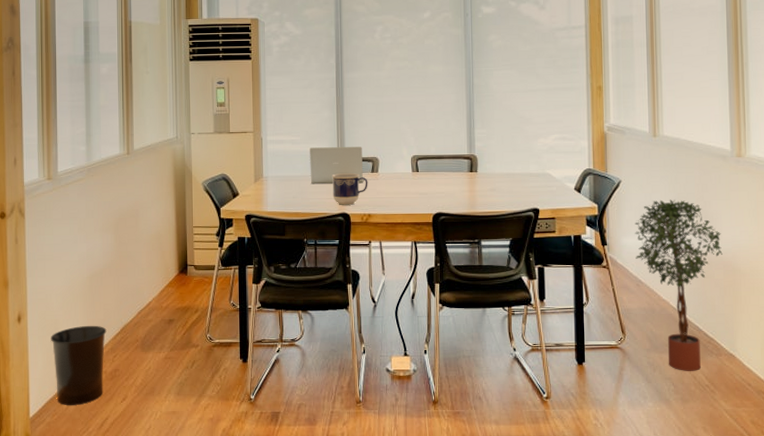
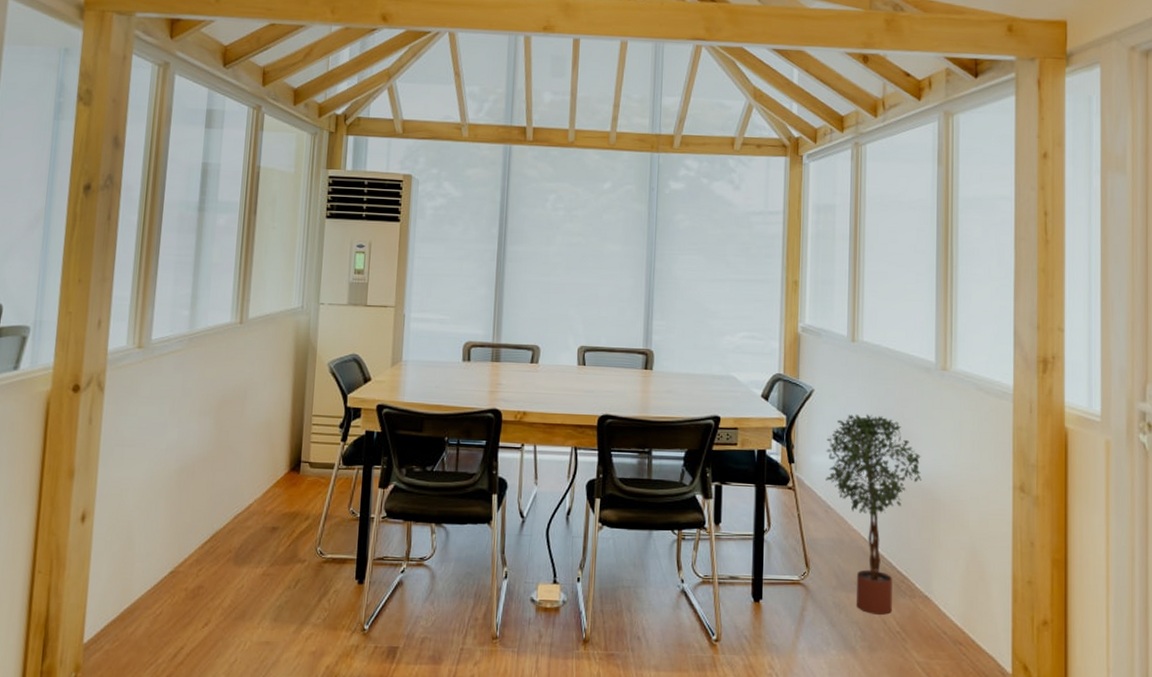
waste bin: present [50,325,107,405] -> none [120,529,193,630]
laptop: present [310,147,365,184] -> none [458,329,522,375]
cup: present [331,173,368,205] -> none [483,362,526,400]

